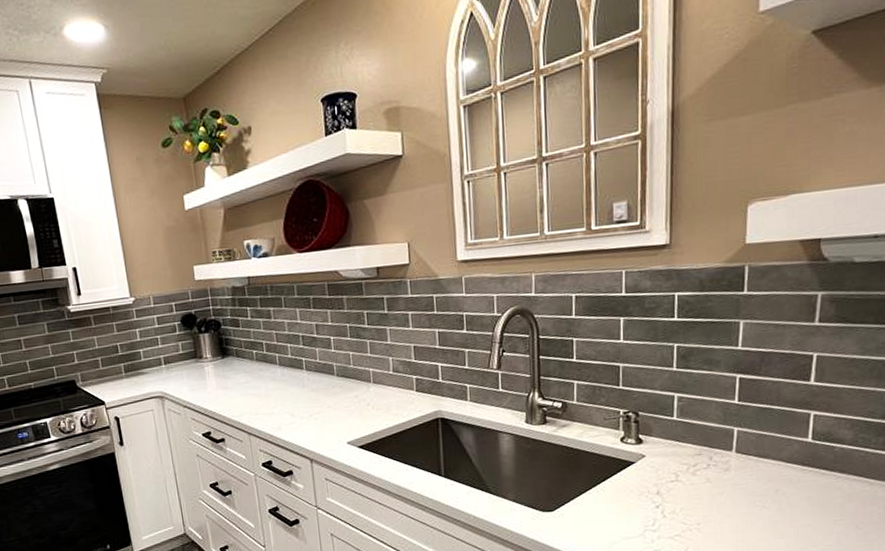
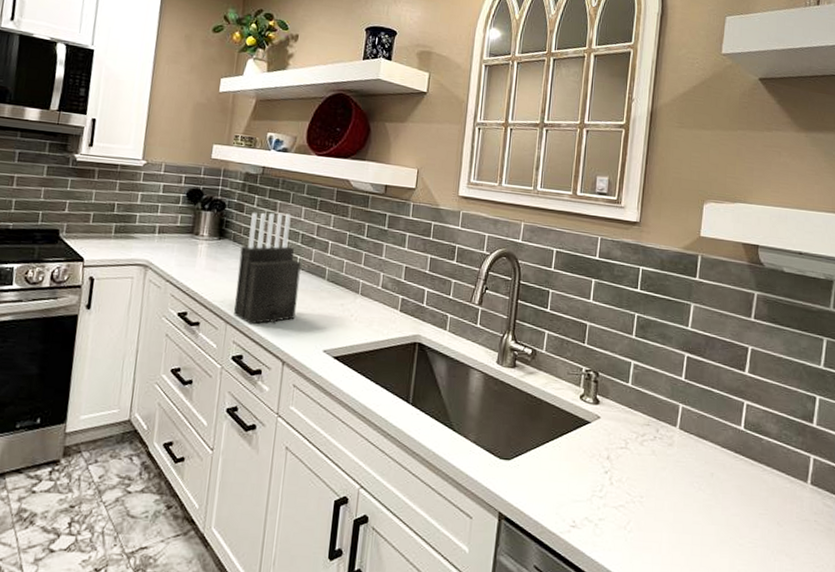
knife block: none [245,318,313,432] -> present [234,212,301,325]

